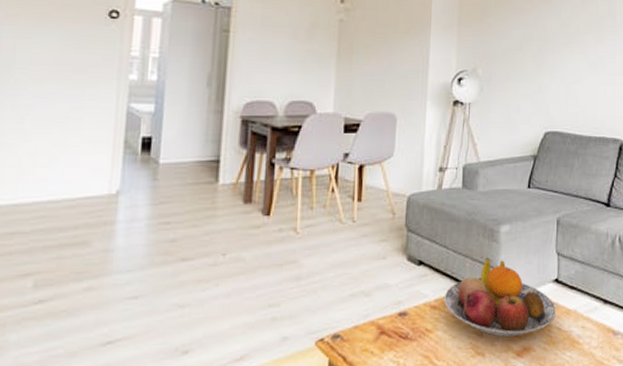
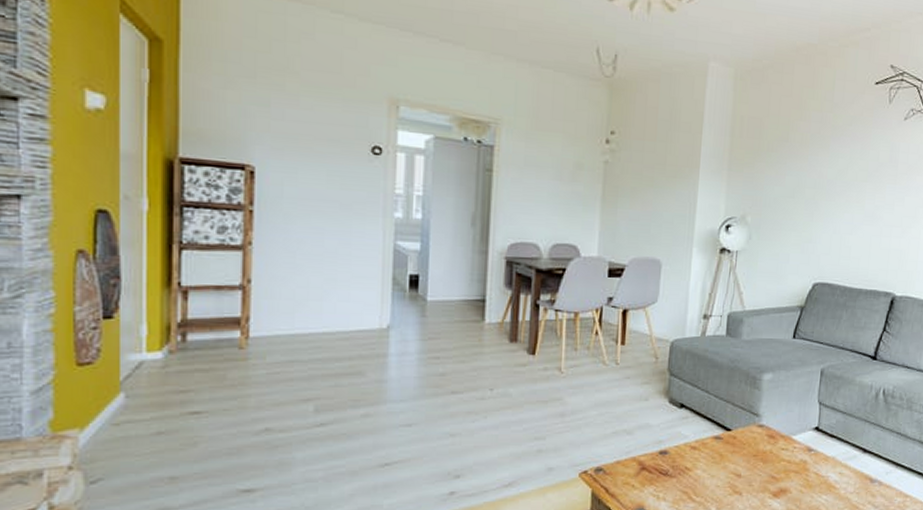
fruit bowl: present [443,258,556,337] -> none [703,404,815,478]

